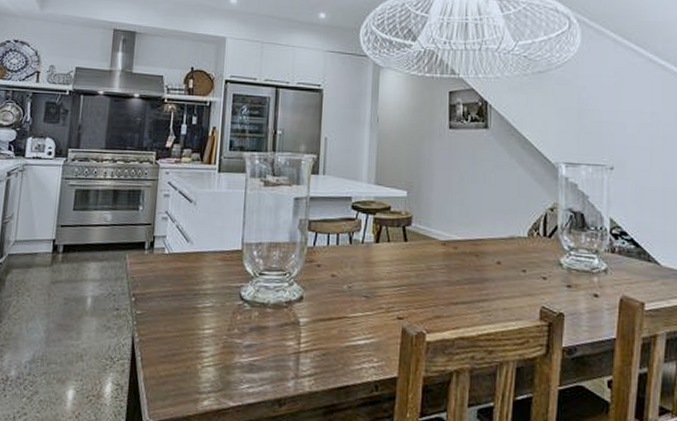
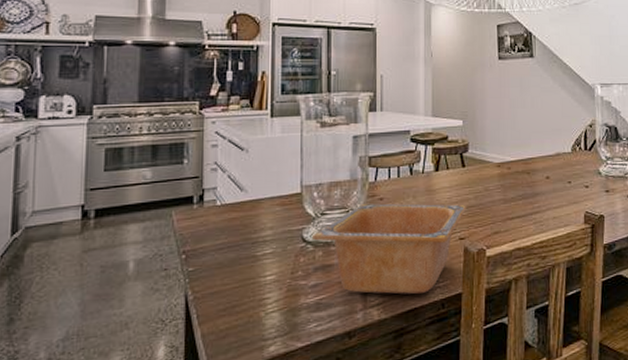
serving bowl: none [250,269,408,371] -> present [313,203,467,294]

